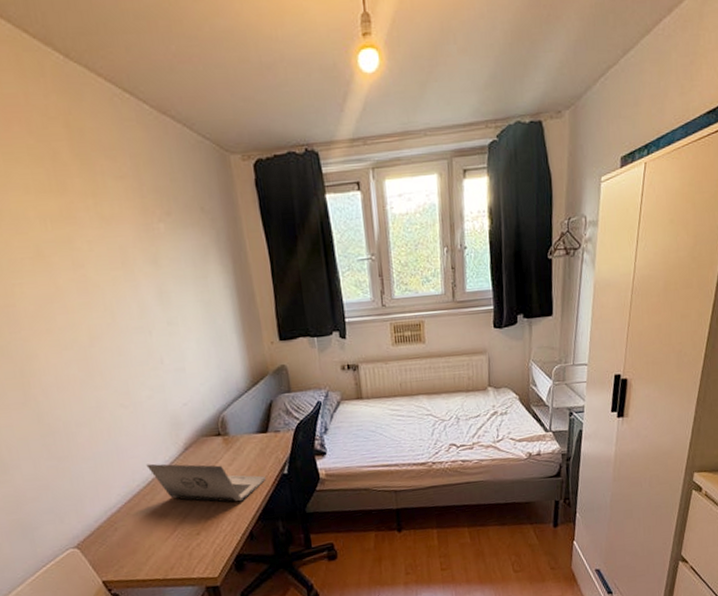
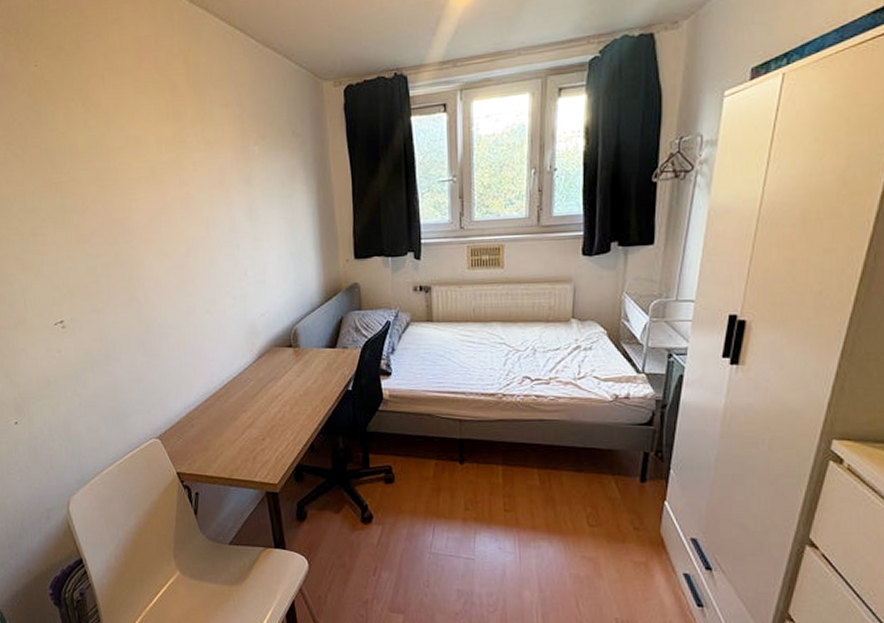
laptop: present [146,463,266,502] -> none [224,368,331,413]

